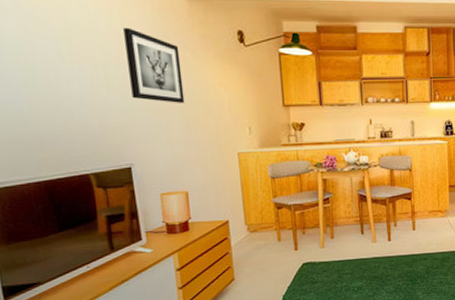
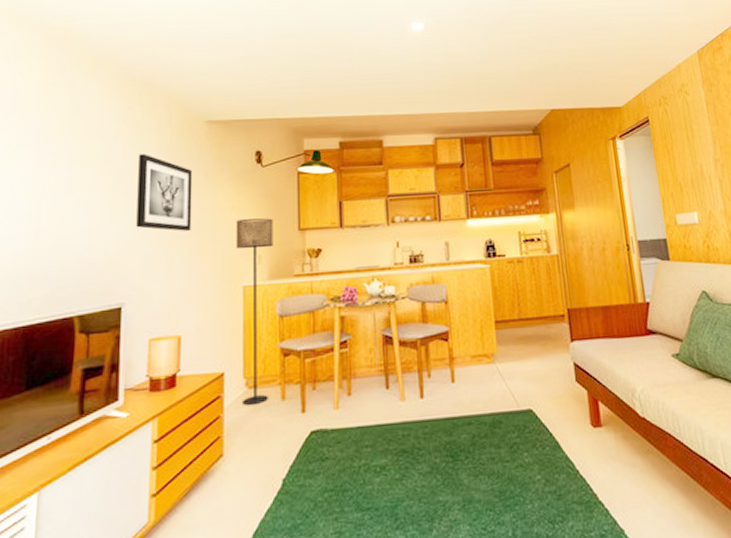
floor lamp: none [225,94,267,245] -> present [235,218,273,406]

